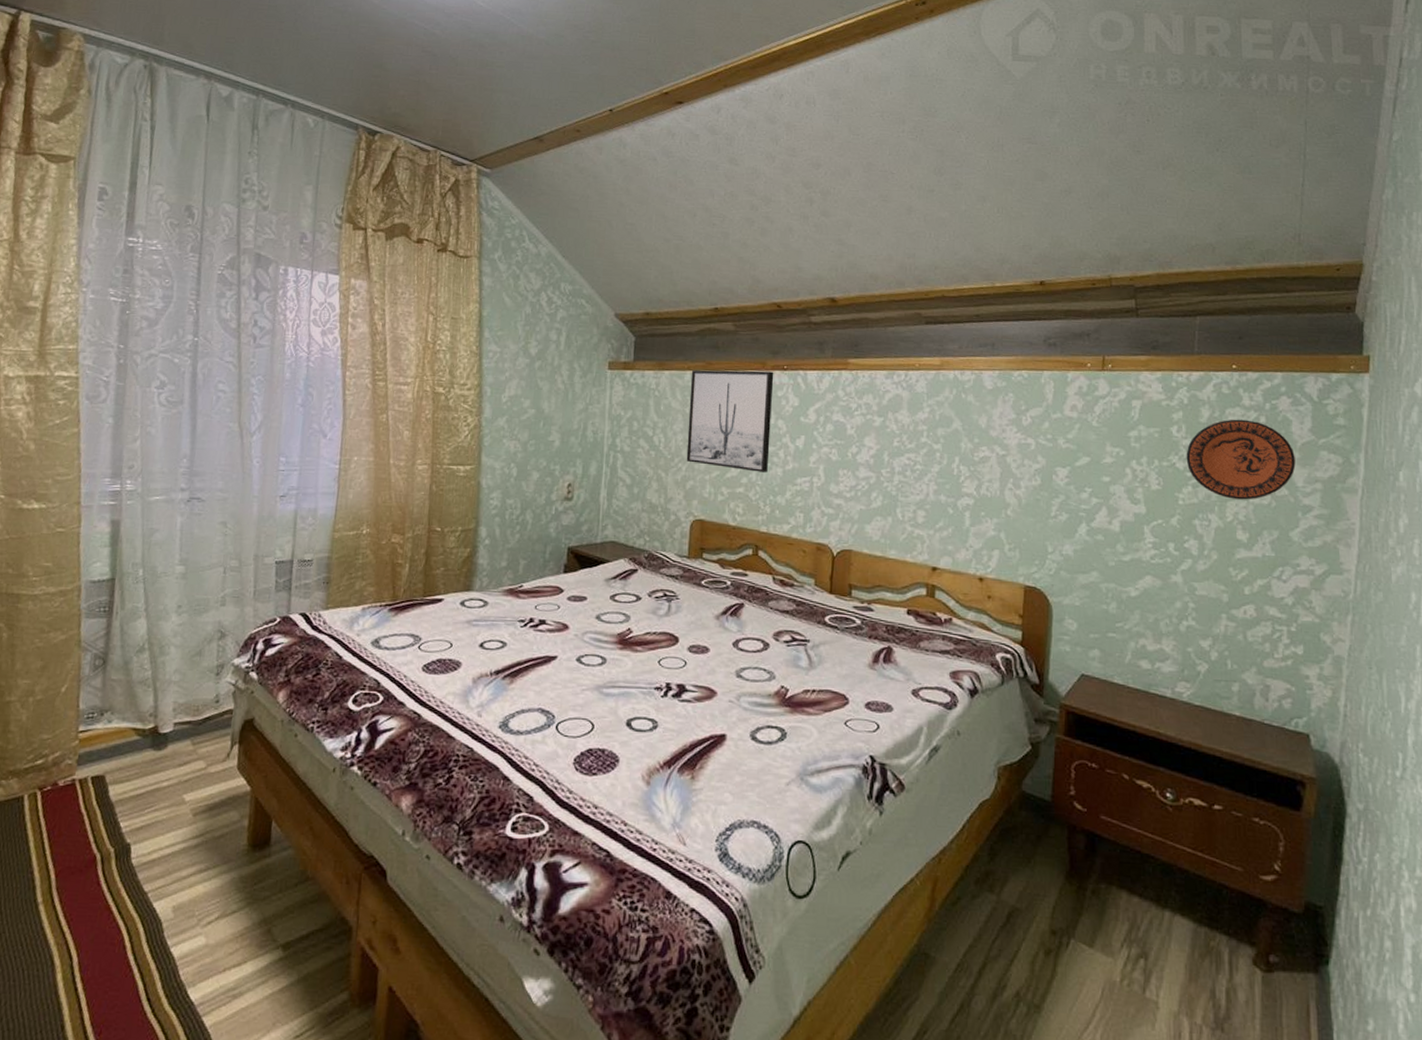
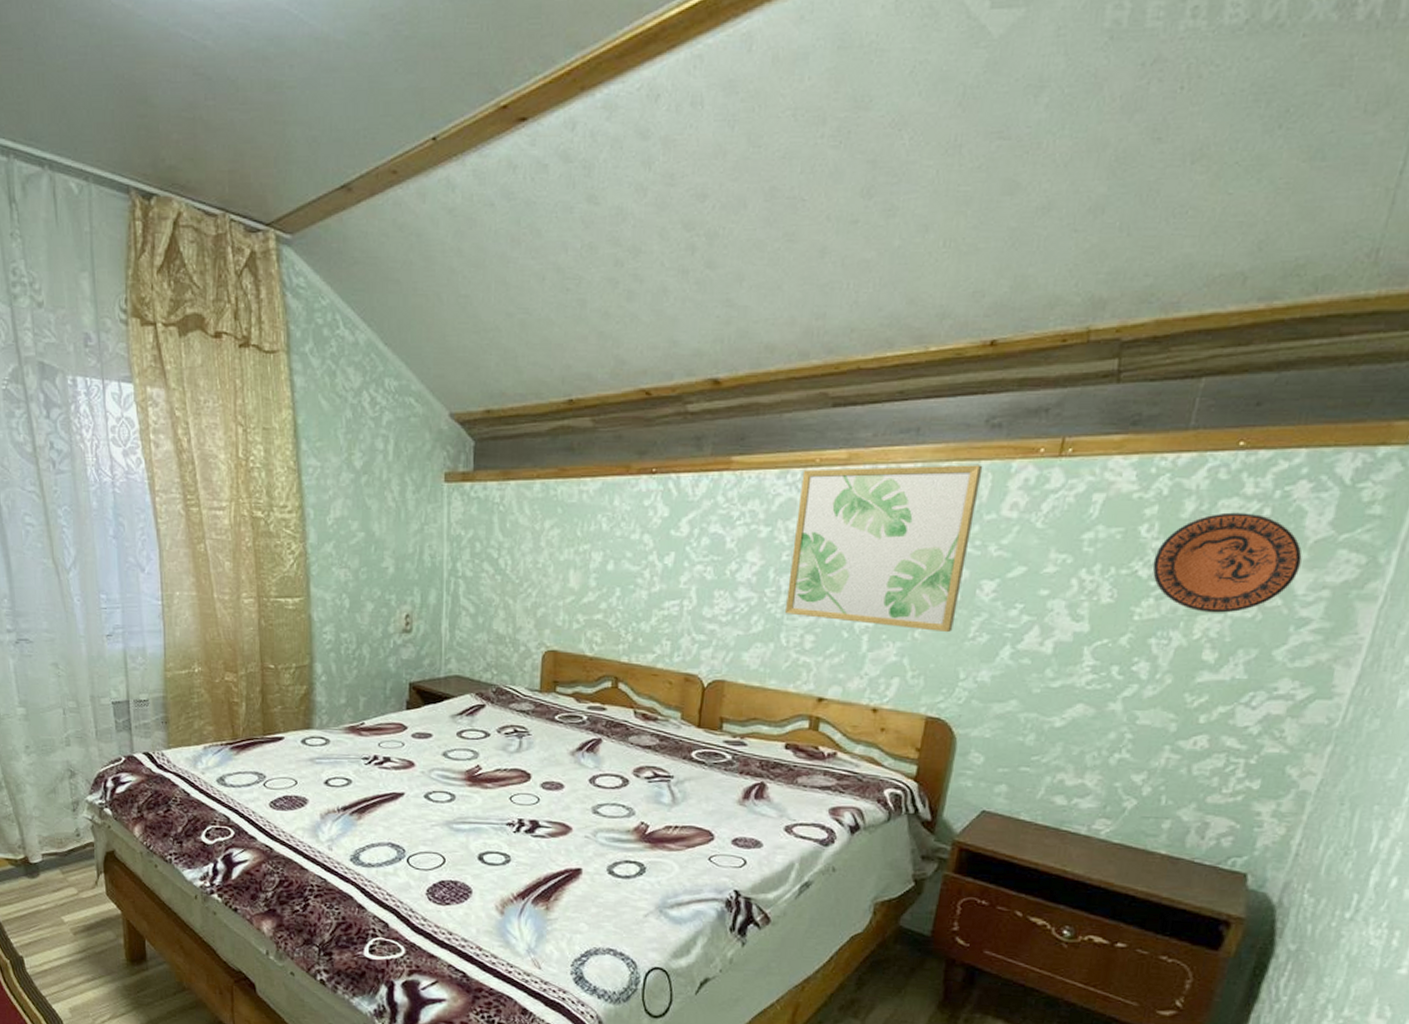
wall art: present [686,369,774,472] -> none [536,476,640,596]
wall art: none [900,372,1046,512] -> present [785,464,983,633]

